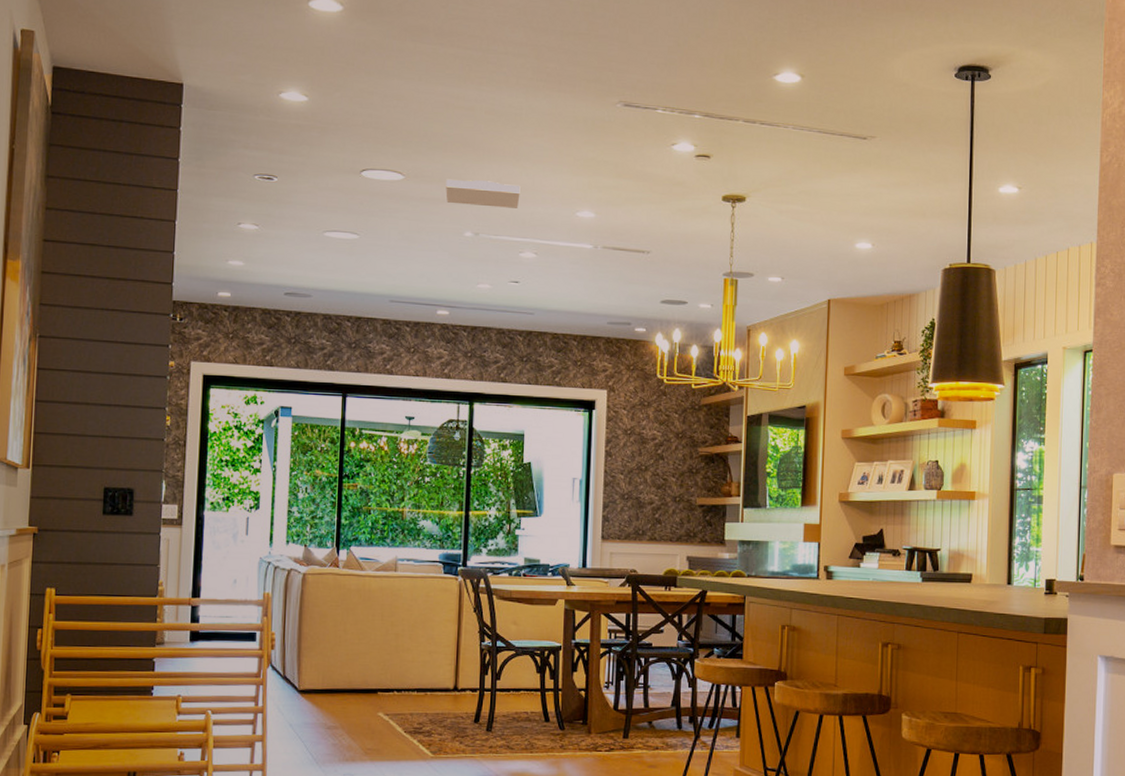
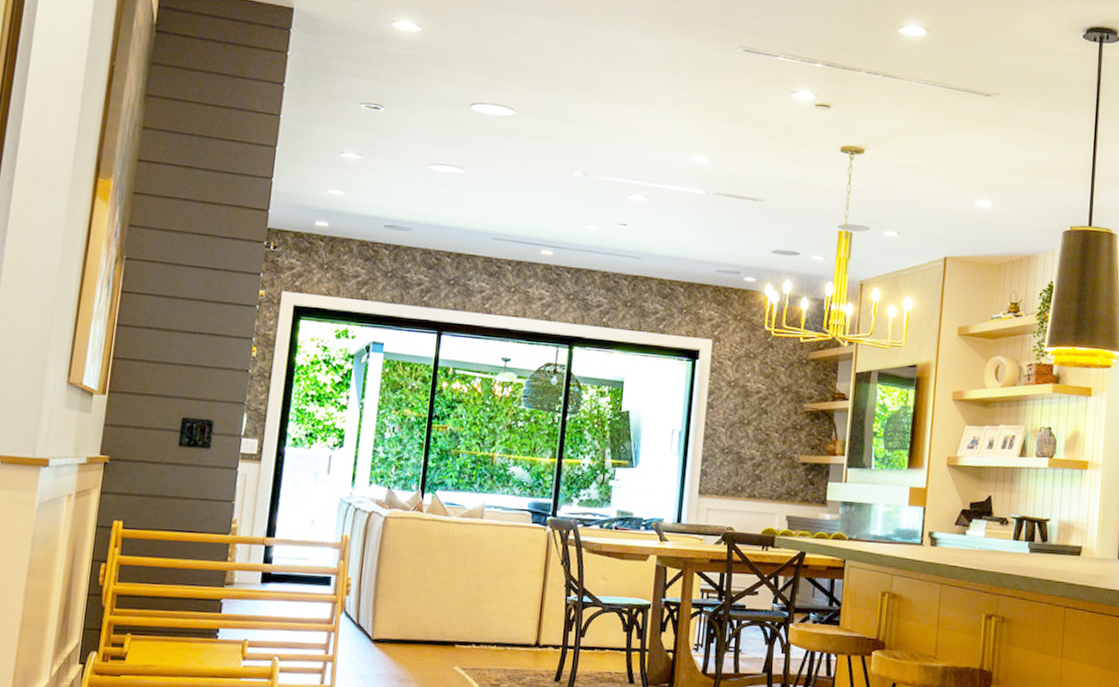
ceiling vent: present [446,179,521,208] -> none [557,116,634,150]

